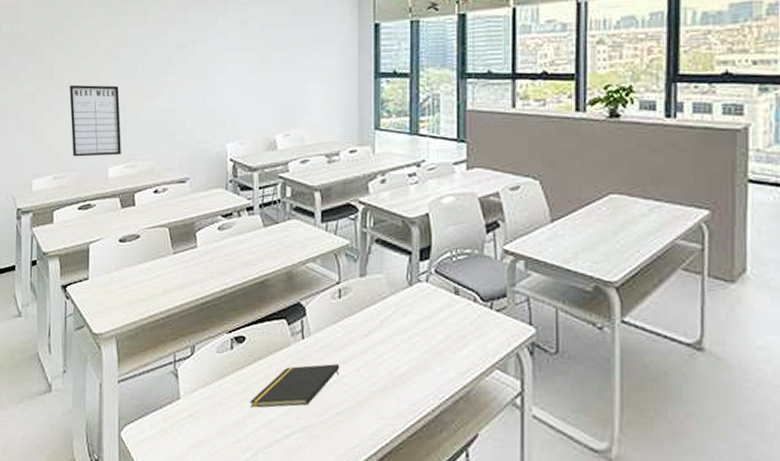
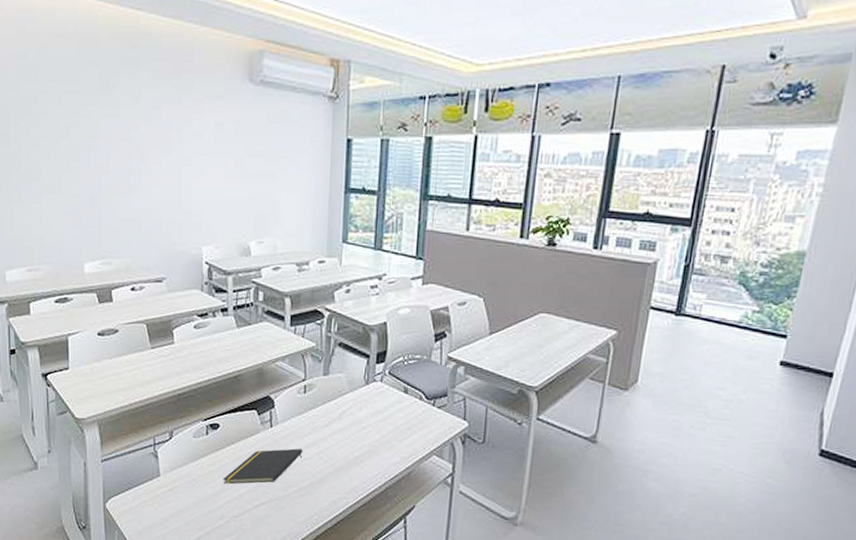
writing board: present [69,84,121,157] -> none [40,175,97,252]

